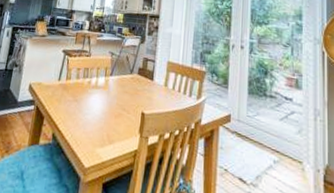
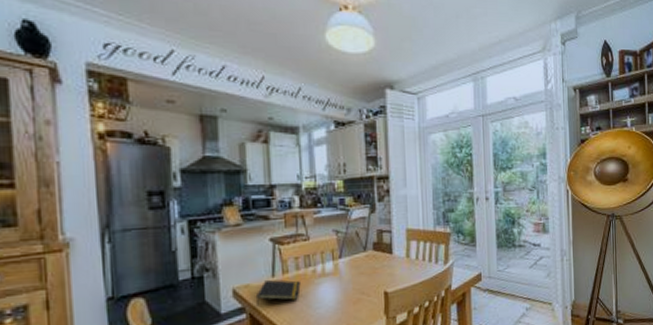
notepad: none [43,81,78,103] -> present [255,279,301,306]

